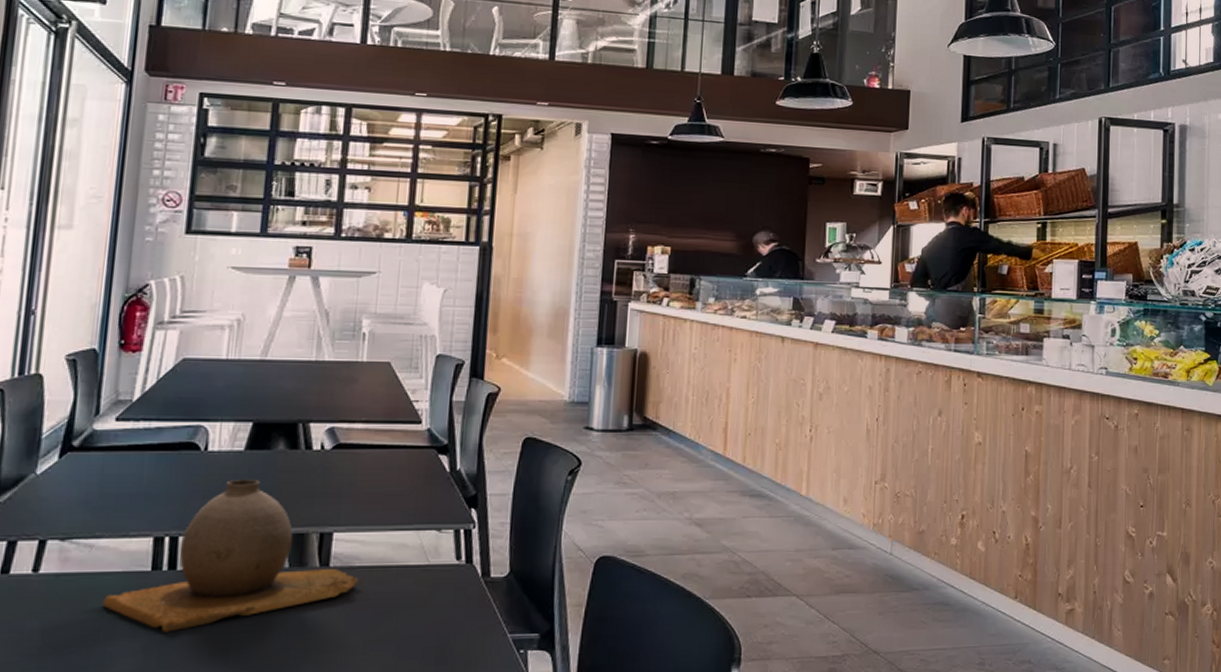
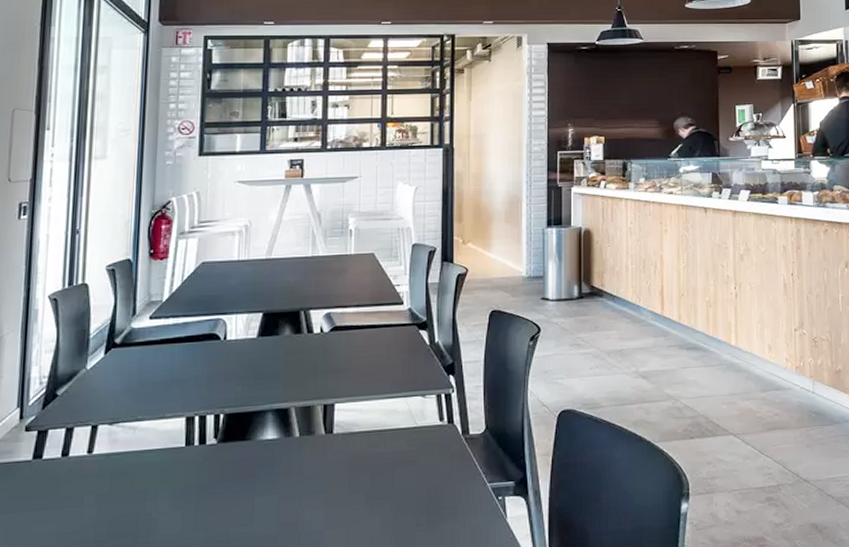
vase: present [101,480,363,633] -> none [146,362,362,499]

